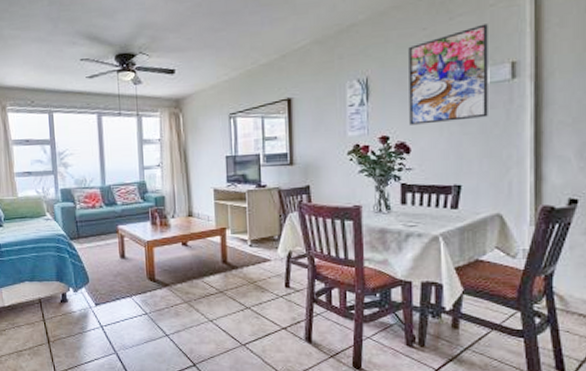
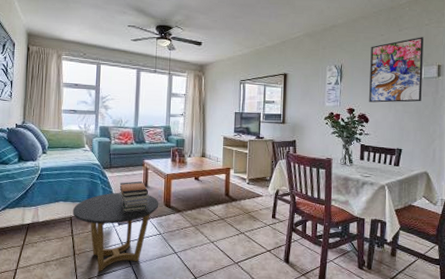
side table: none [40,267,141,361] -> present [72,192,159,272]
book stack: none [91,252,129,290] -> present [119,181,150,212]

